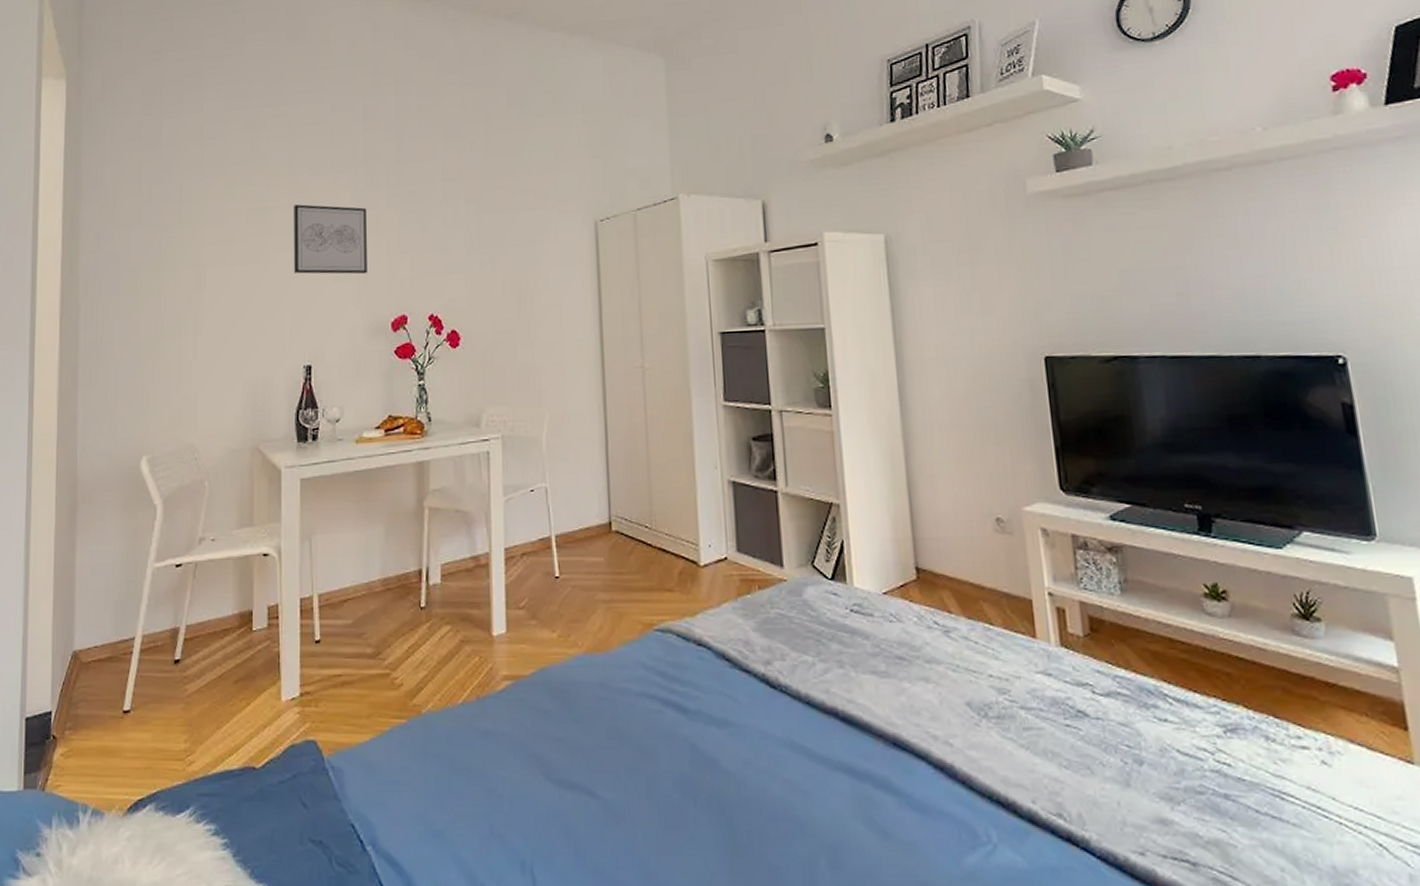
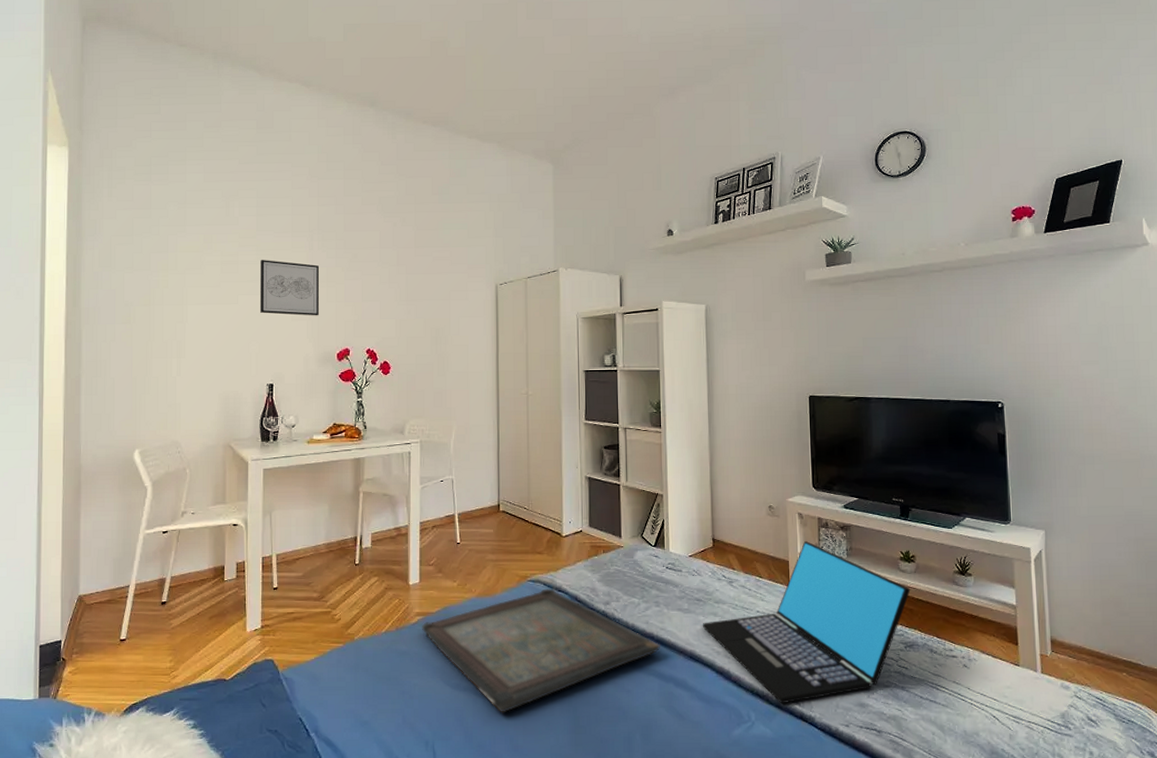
serving tray: none [510,641,849,823] -> present [421,588,660,713]
laptop: none [908,570,1225,818] -> present [702,541,911,704]

